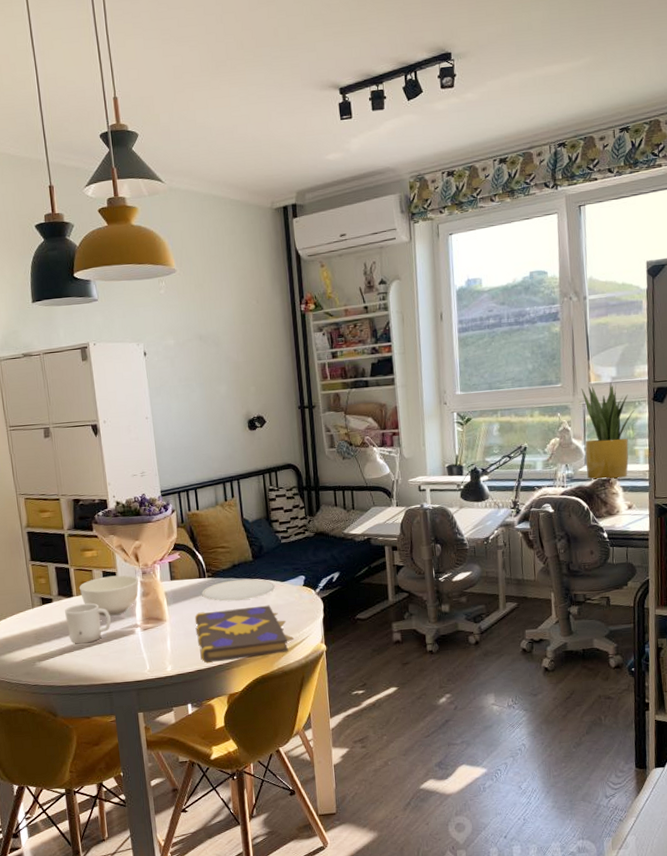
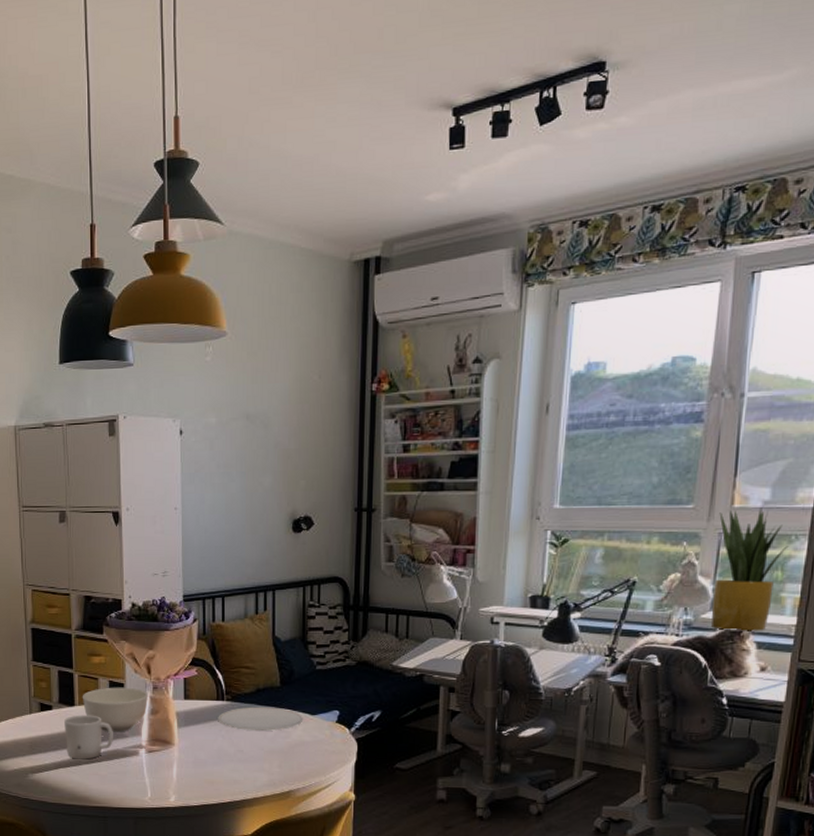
book: present [194,605,294,663] -> none [207,739,318,798]

